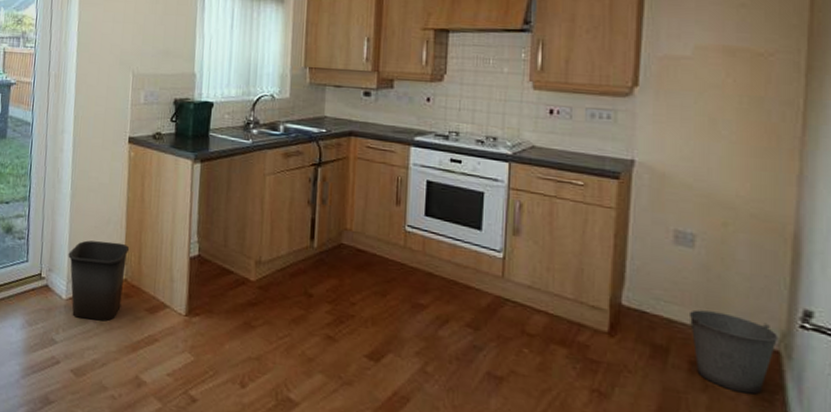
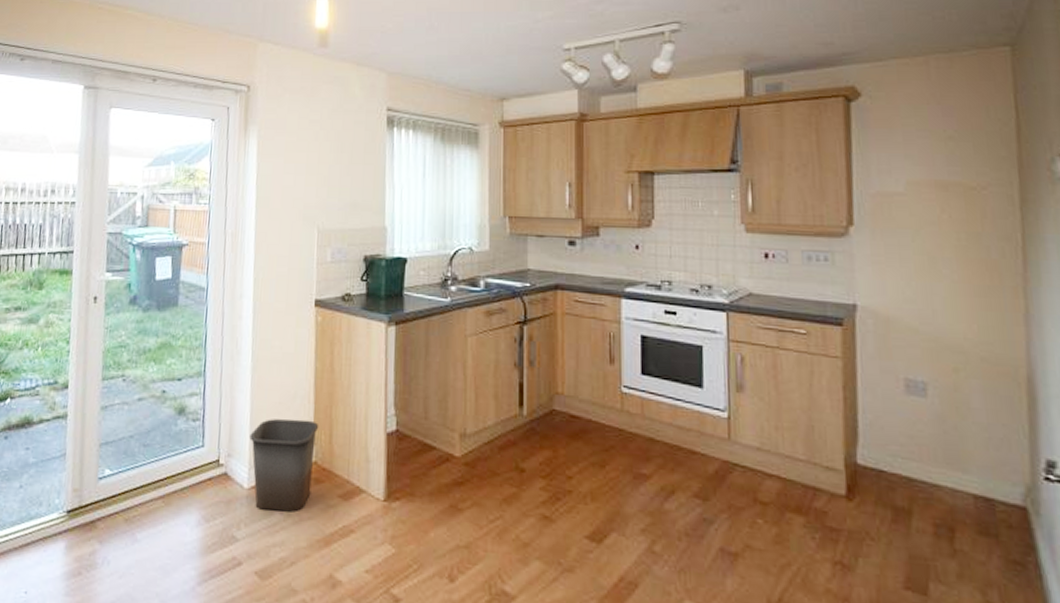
bucket: present [688,309,779,395] -> none [928,465,1025,558]

